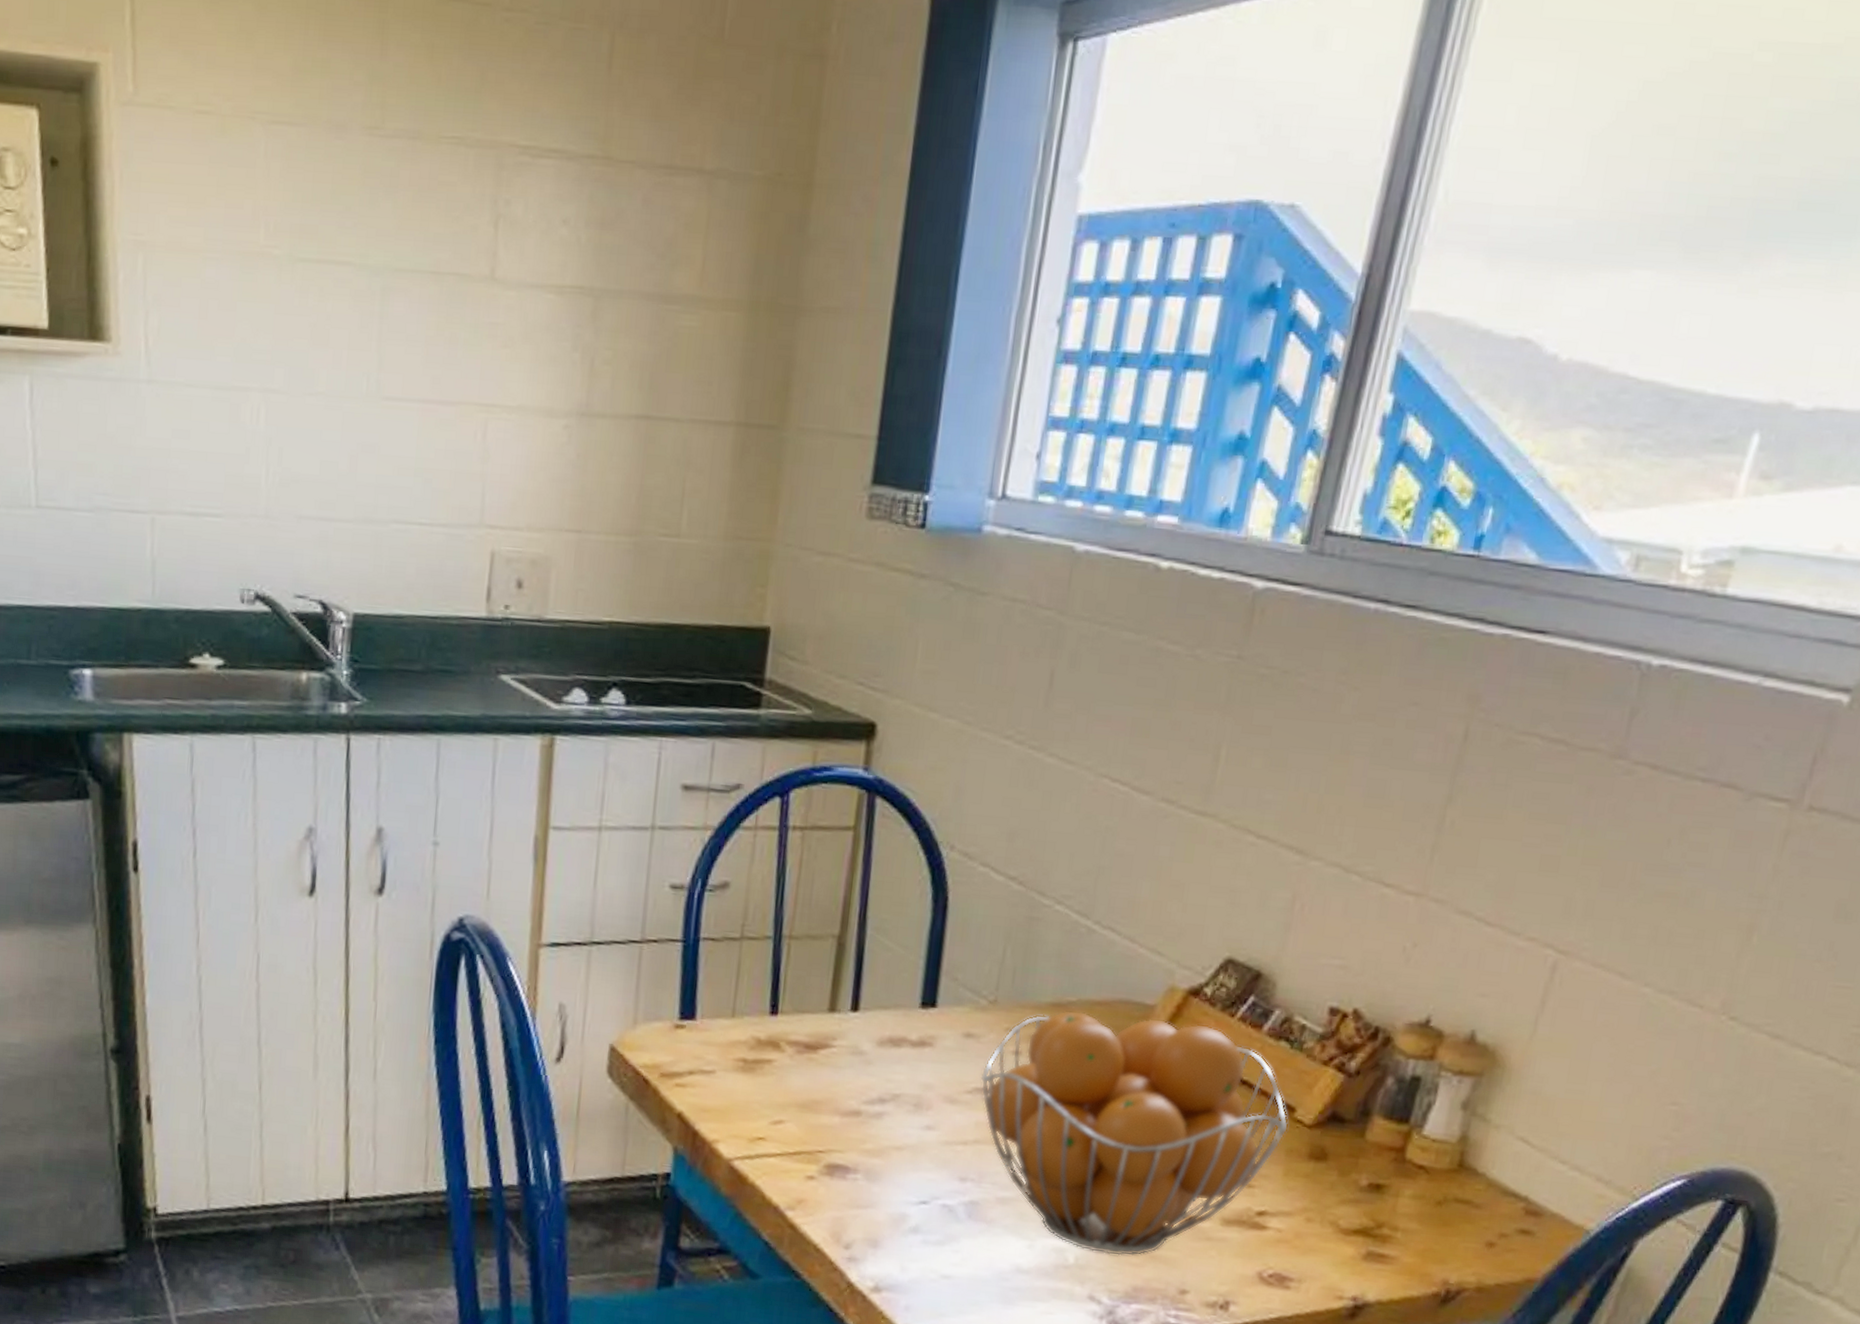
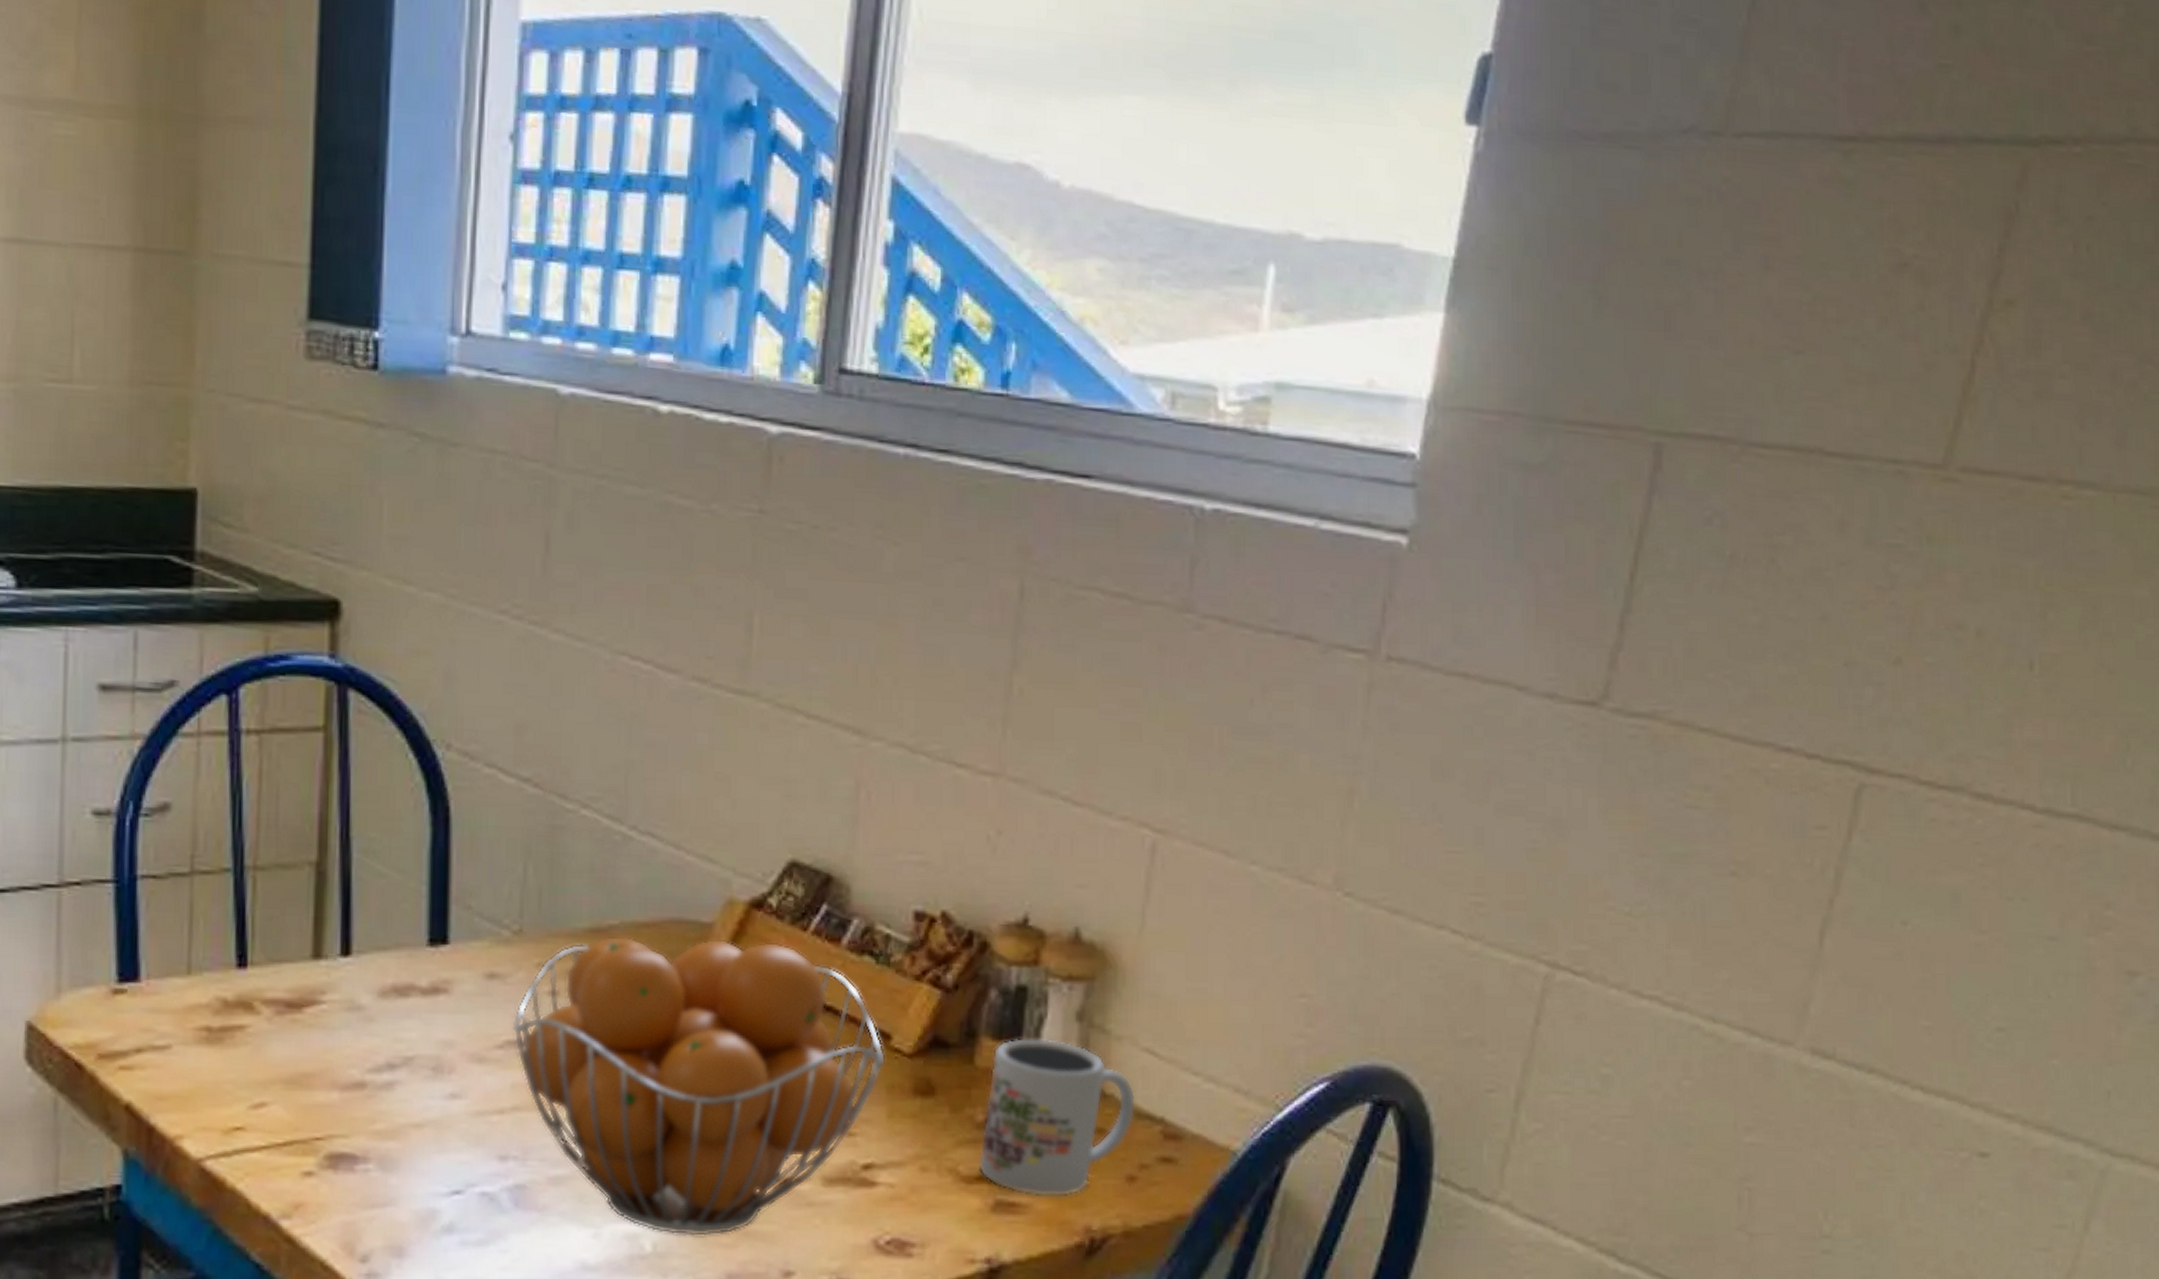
mug: none [1356,1119,1506,1254] -> present [978,1037,1136,1197]

